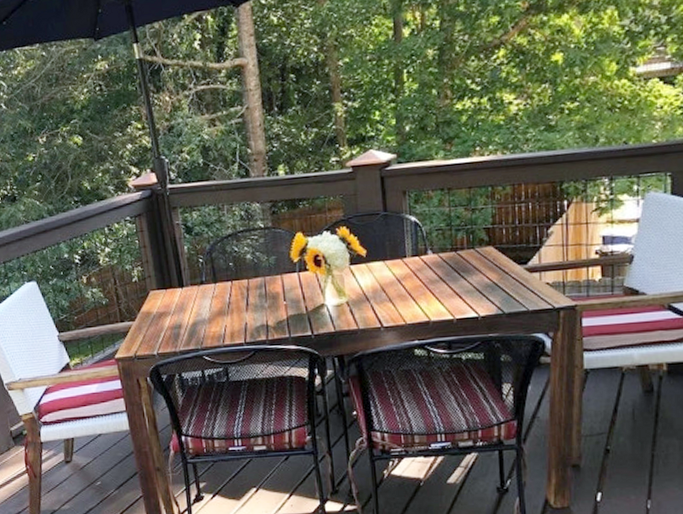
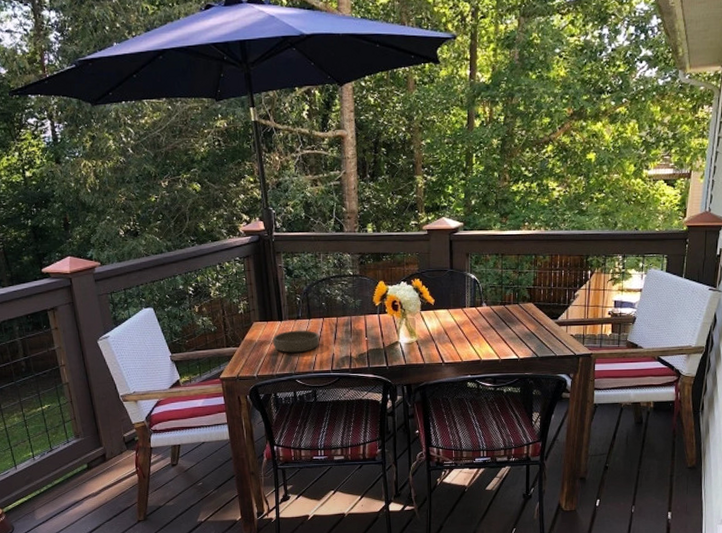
bowl: none [174,296,228,325] -> present [273,330,319,353]

